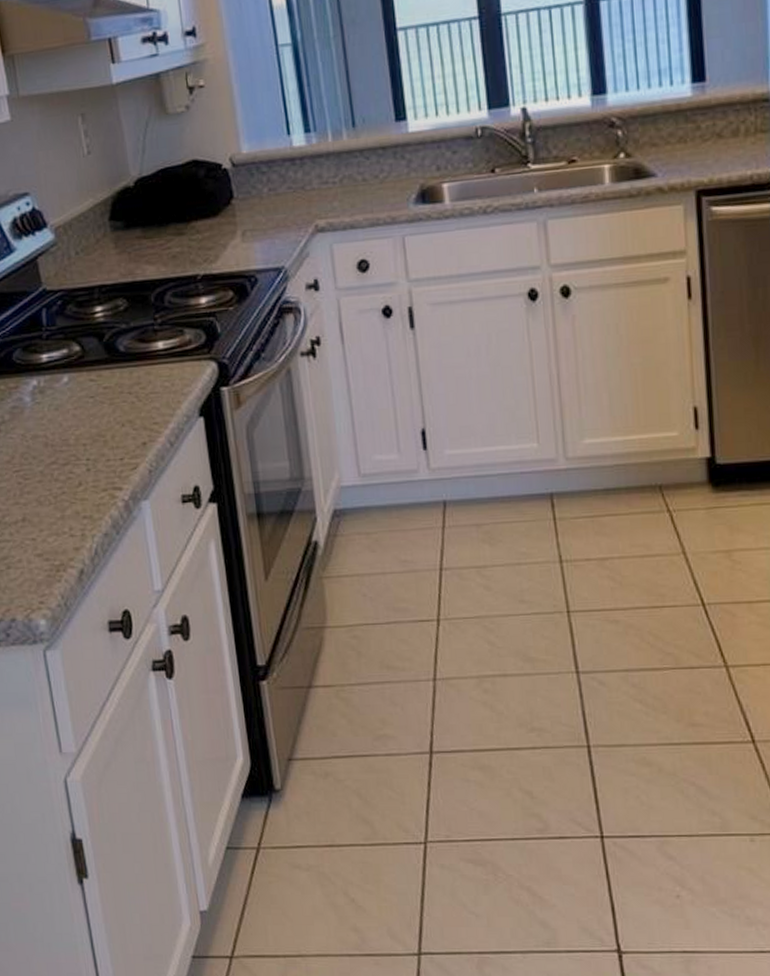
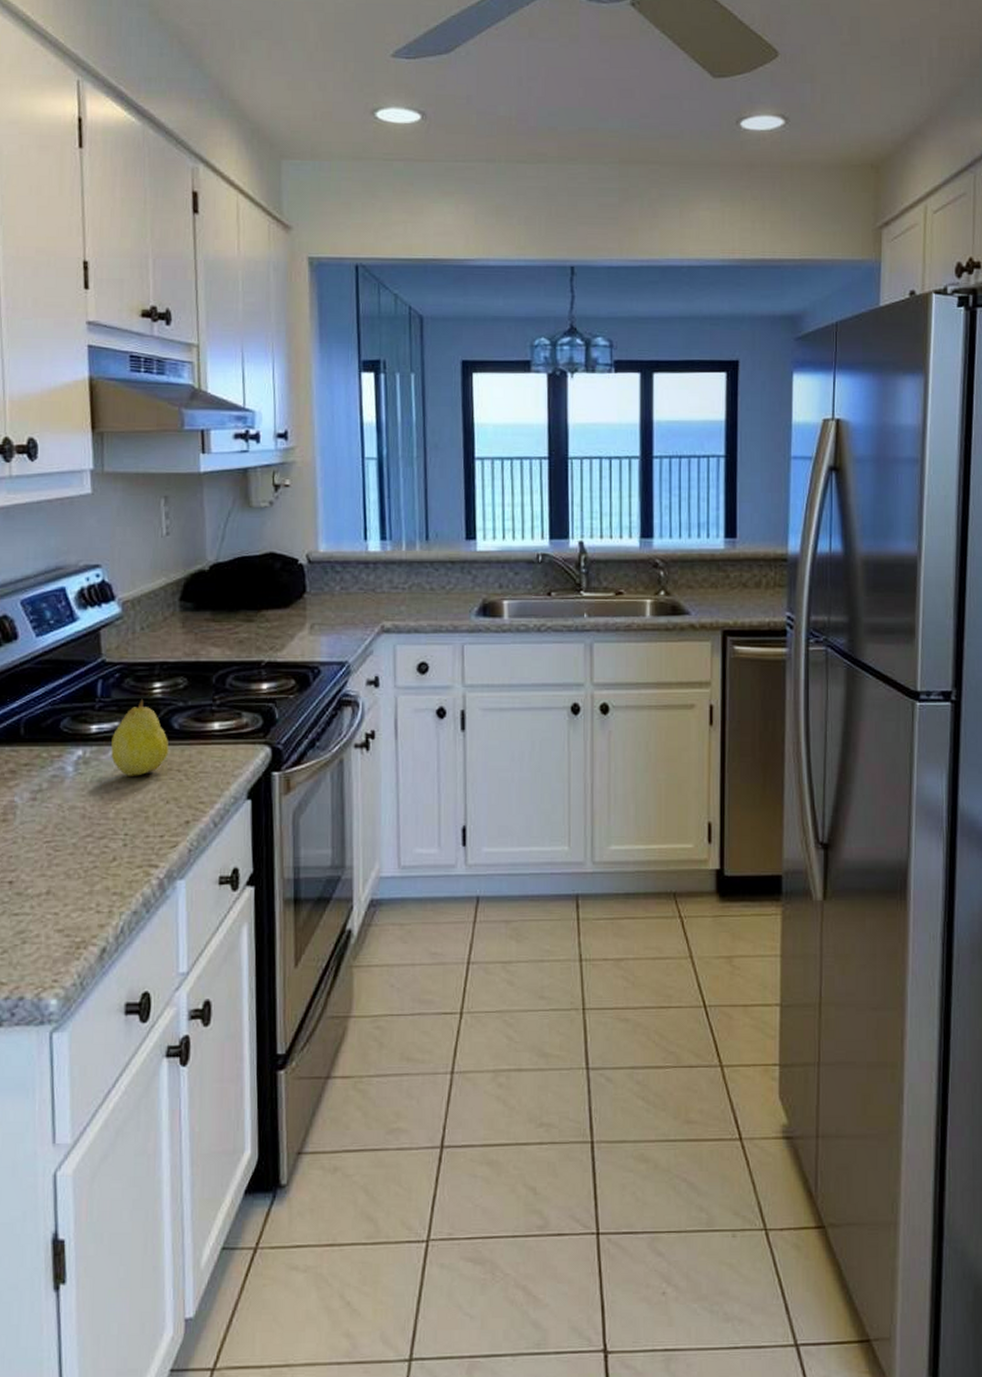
fruit: none [62,324,118,402] -> present [111,699,169,776]

